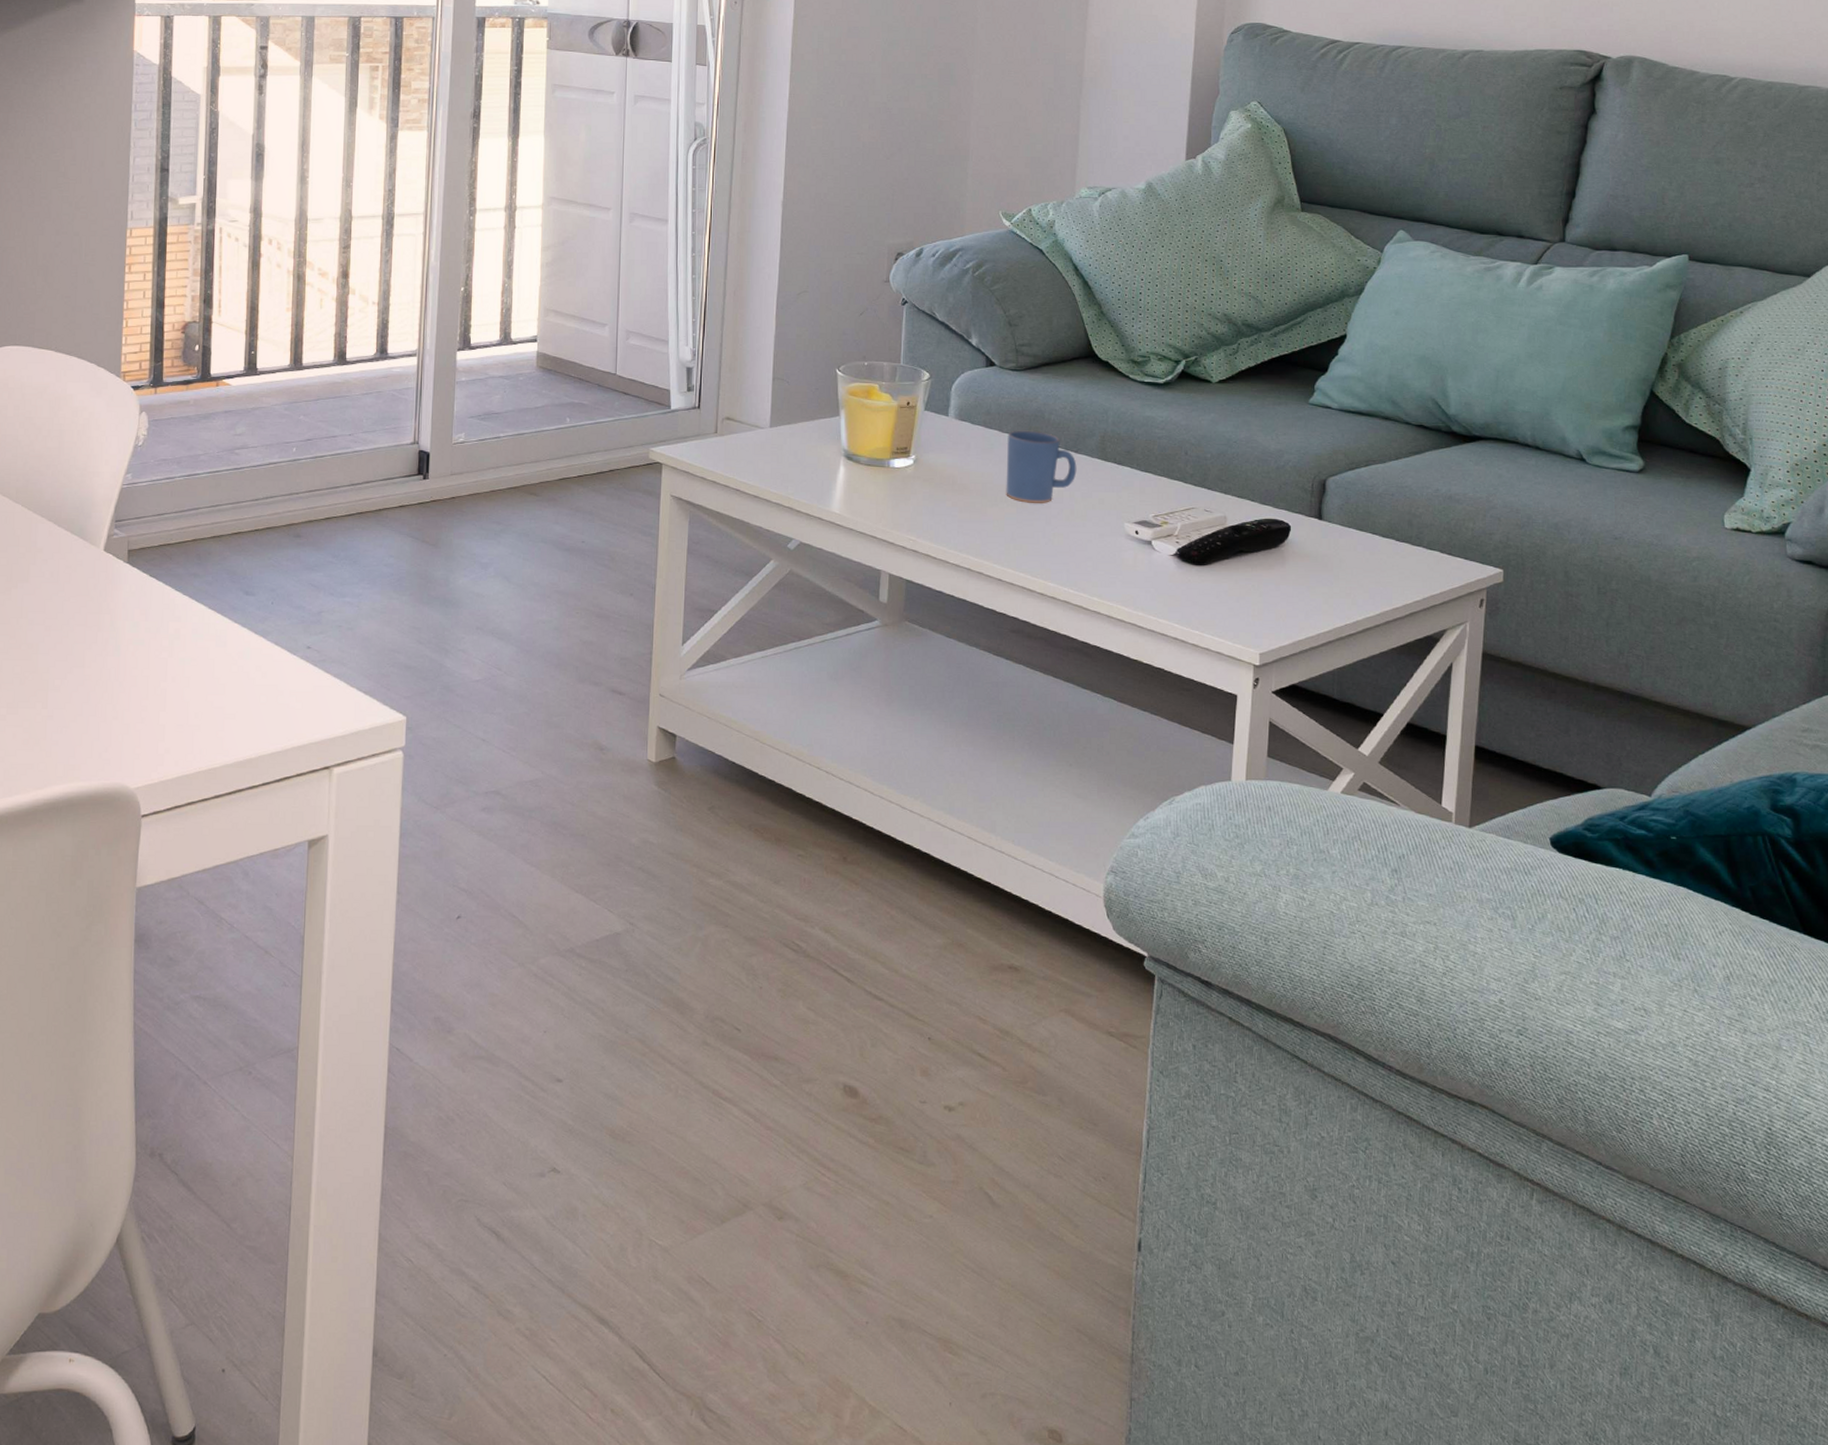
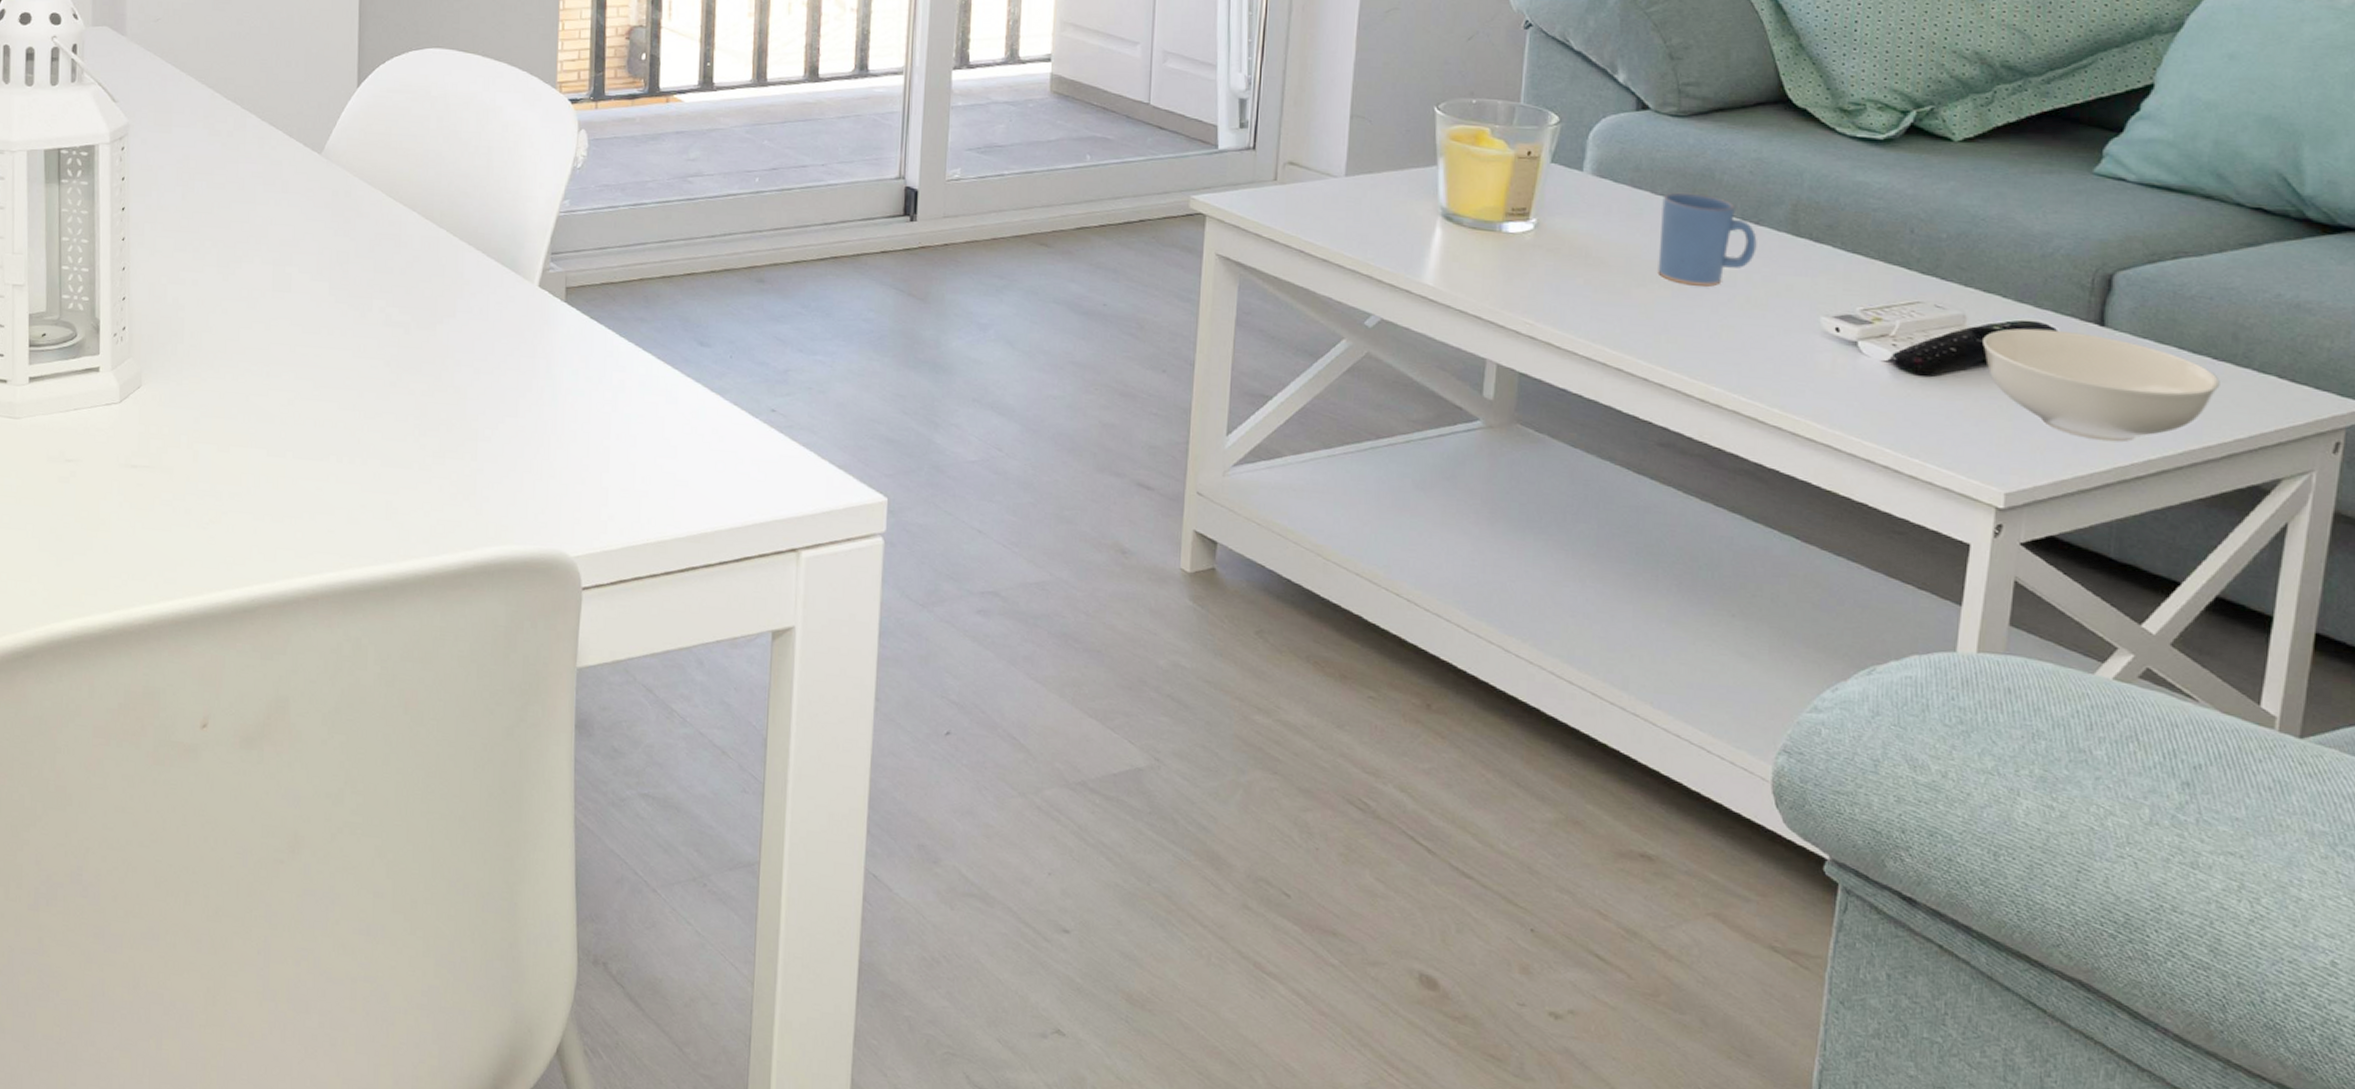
bowl: none [1239,524,1402,609] -> present [1983,328,2220,443]

